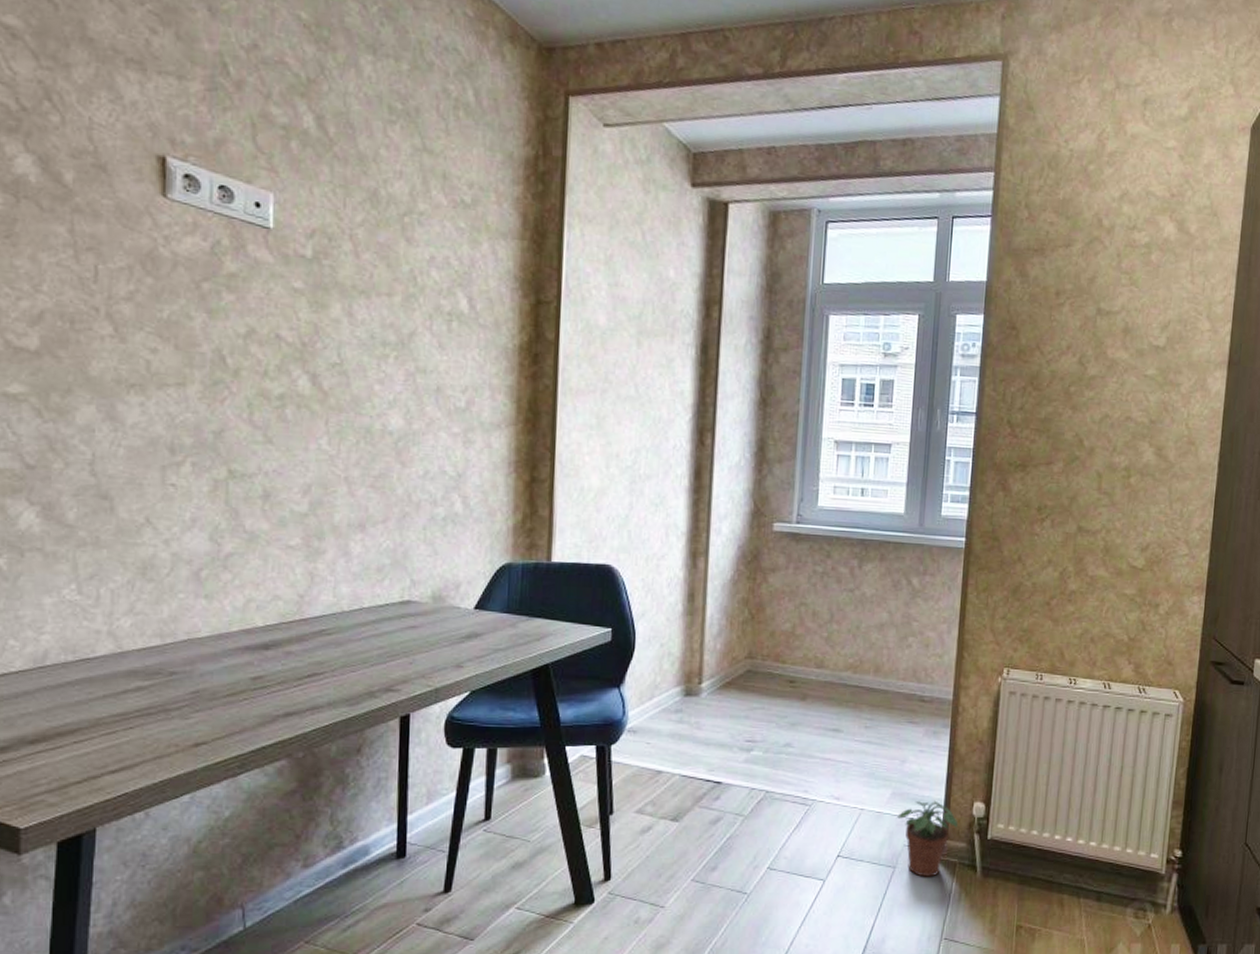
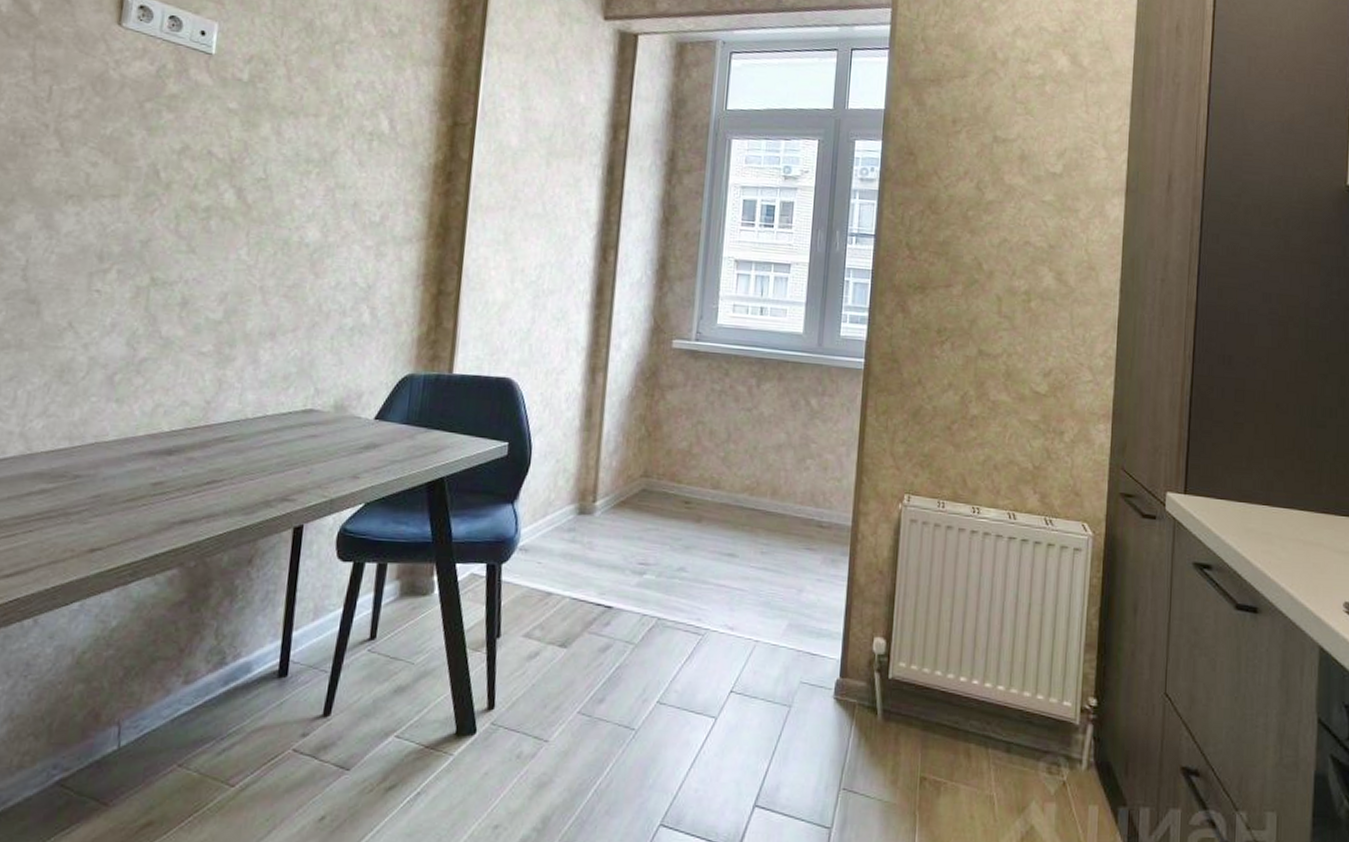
potted plant: present [897,800,959,877] -> none [793,634,858,719]

